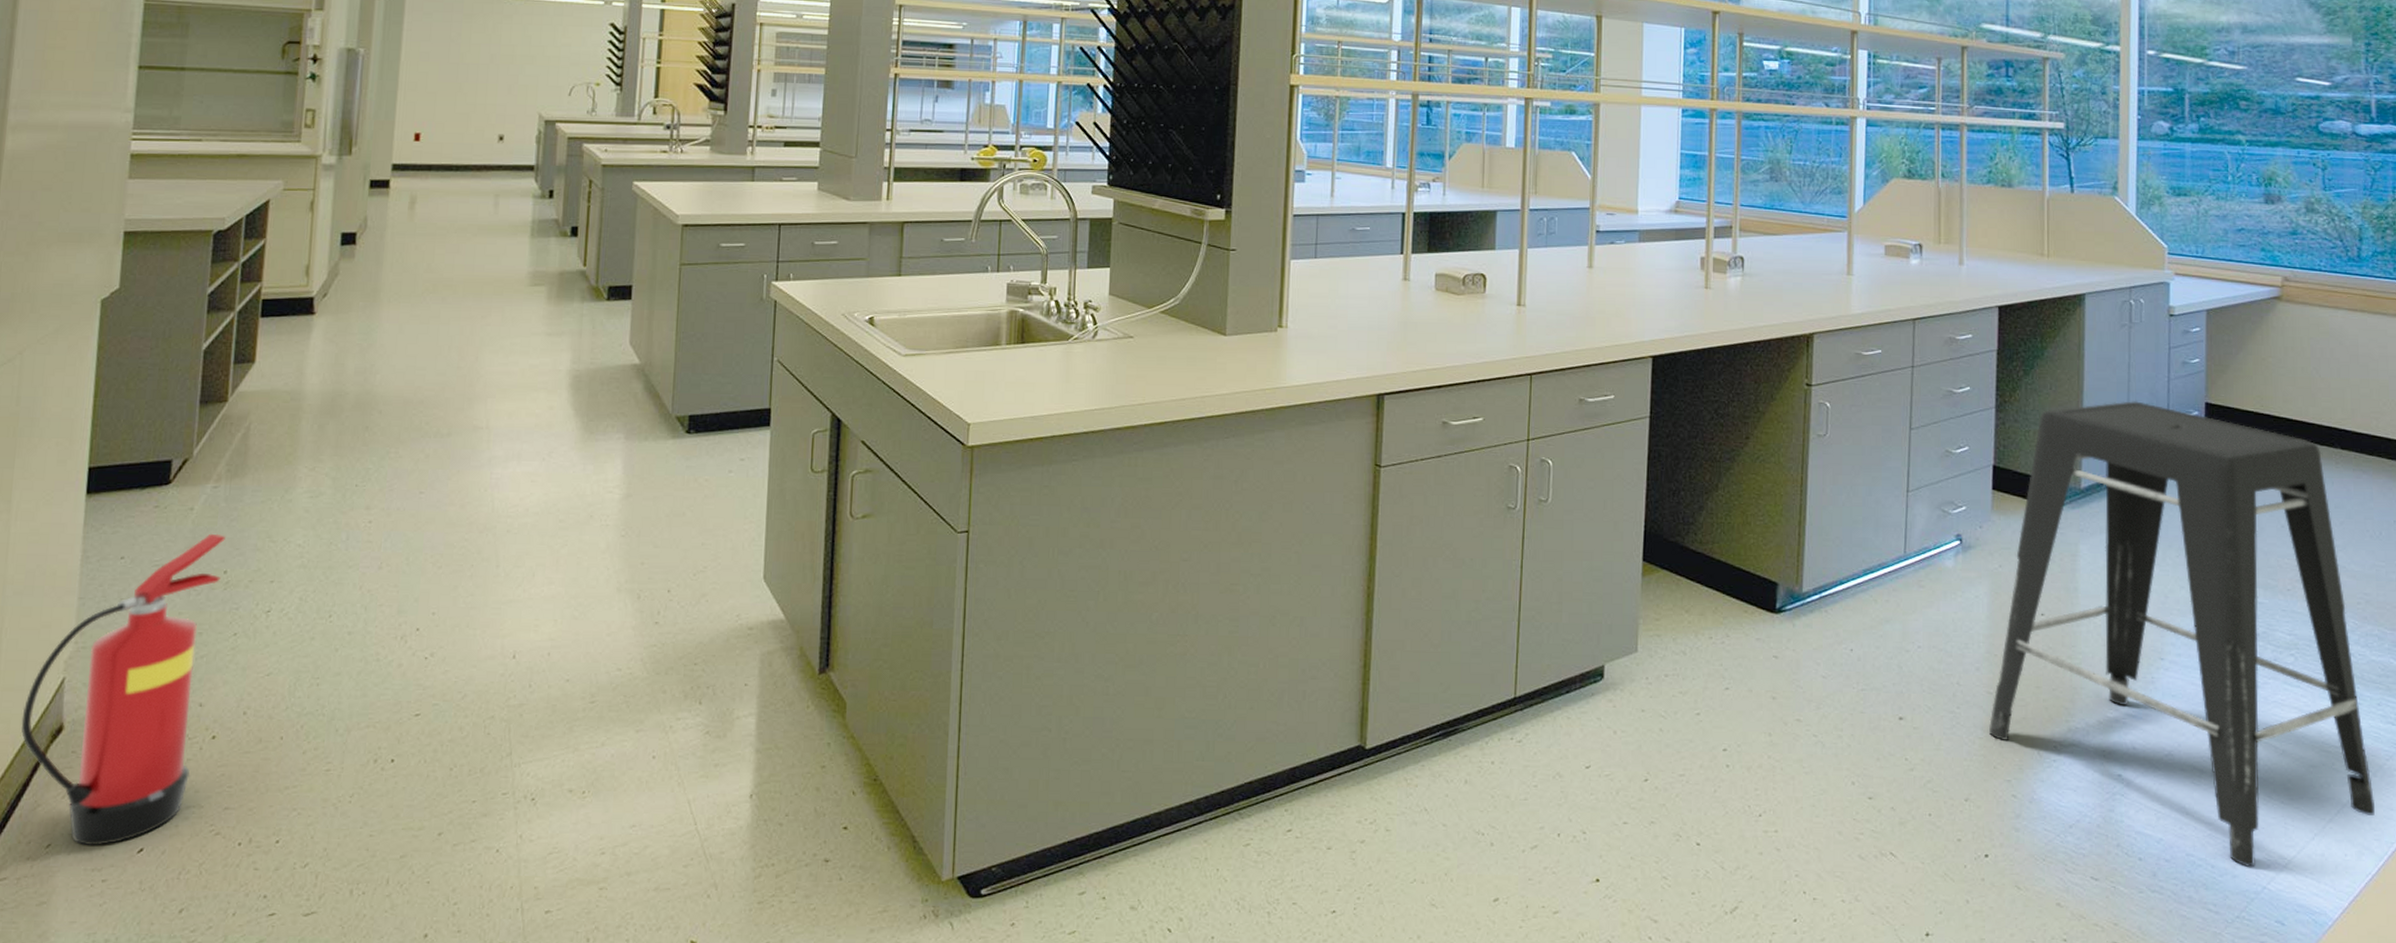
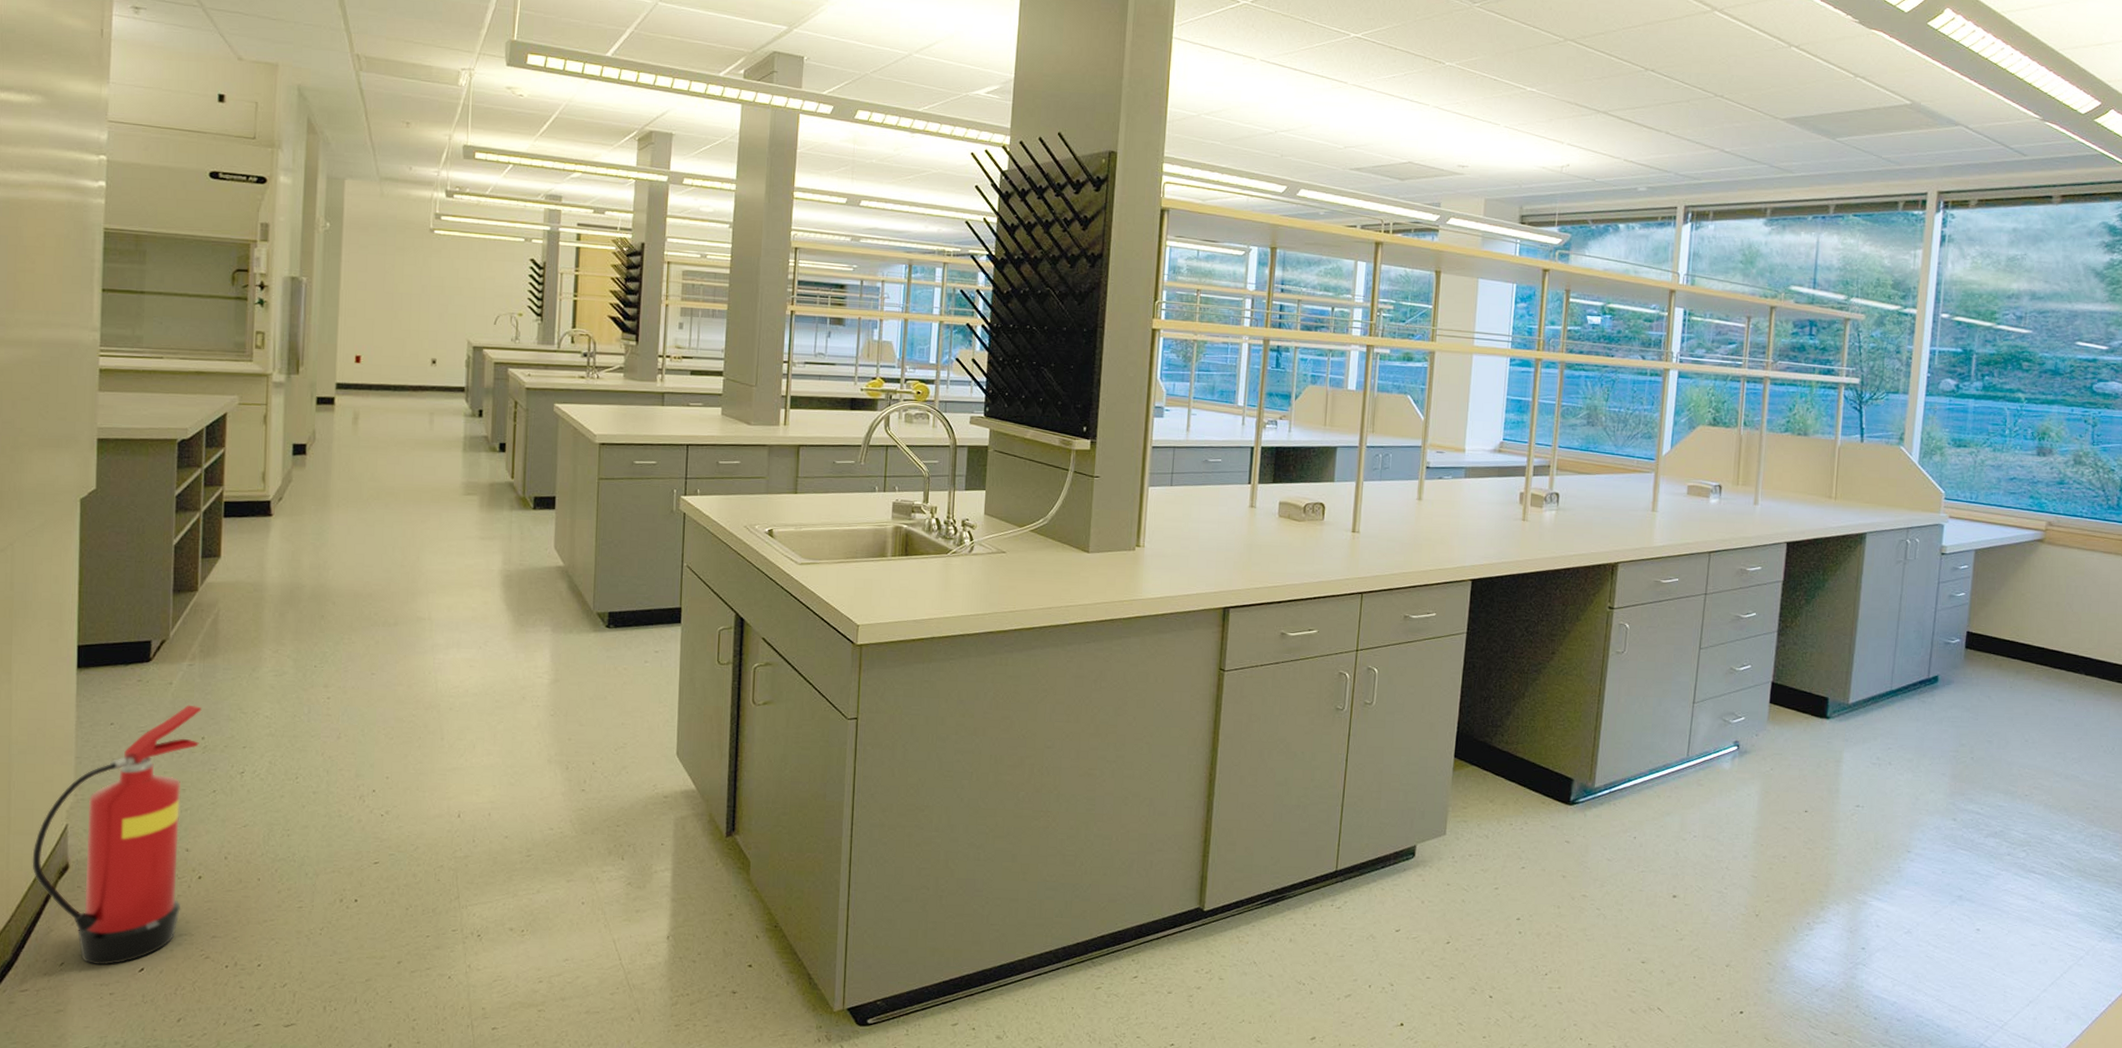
stool: present [1989,401,2376,868] -> none [1751,628,2085,1028]

